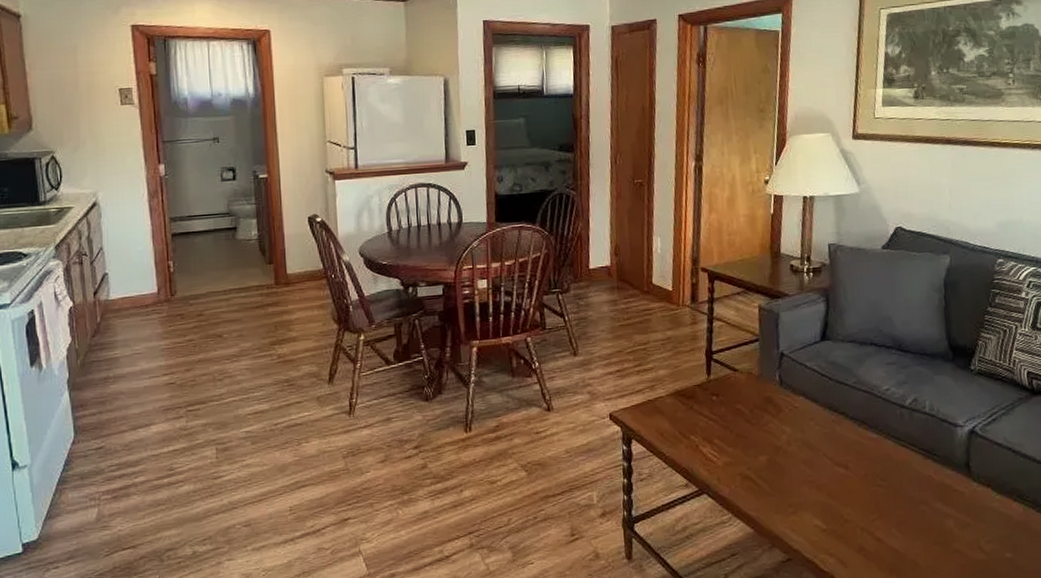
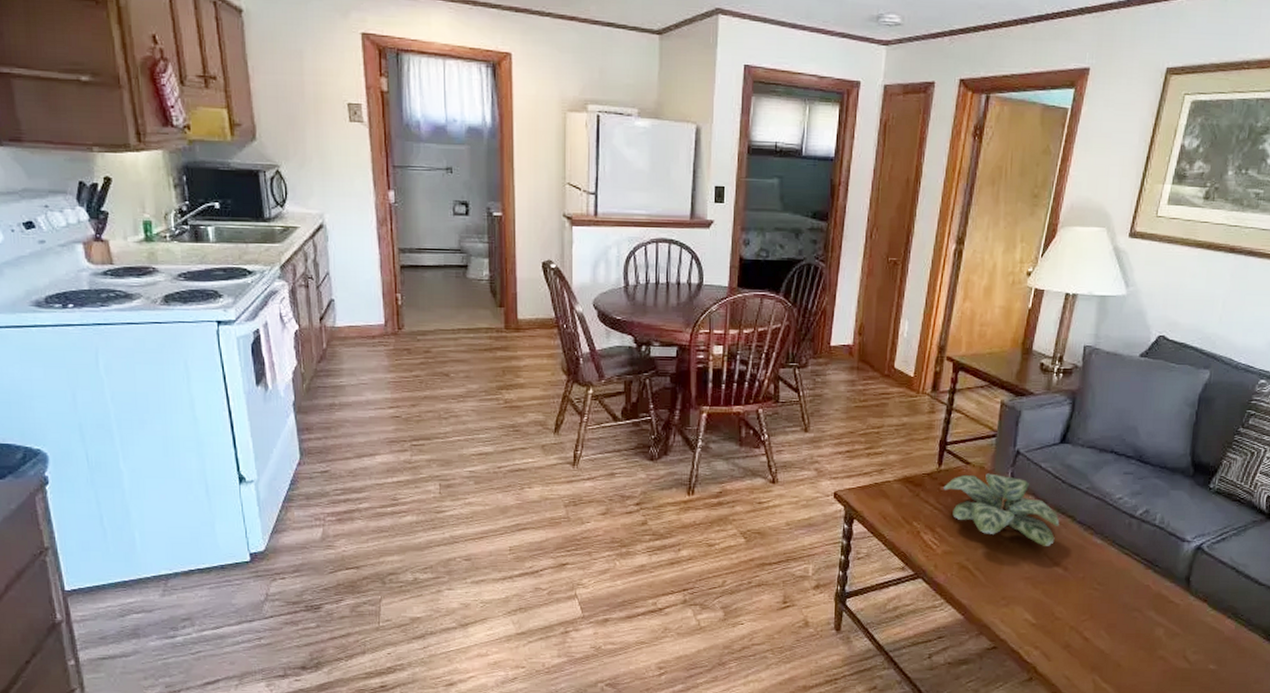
plant: none [715,378,833,447] -> present [944,473,1060,546]

